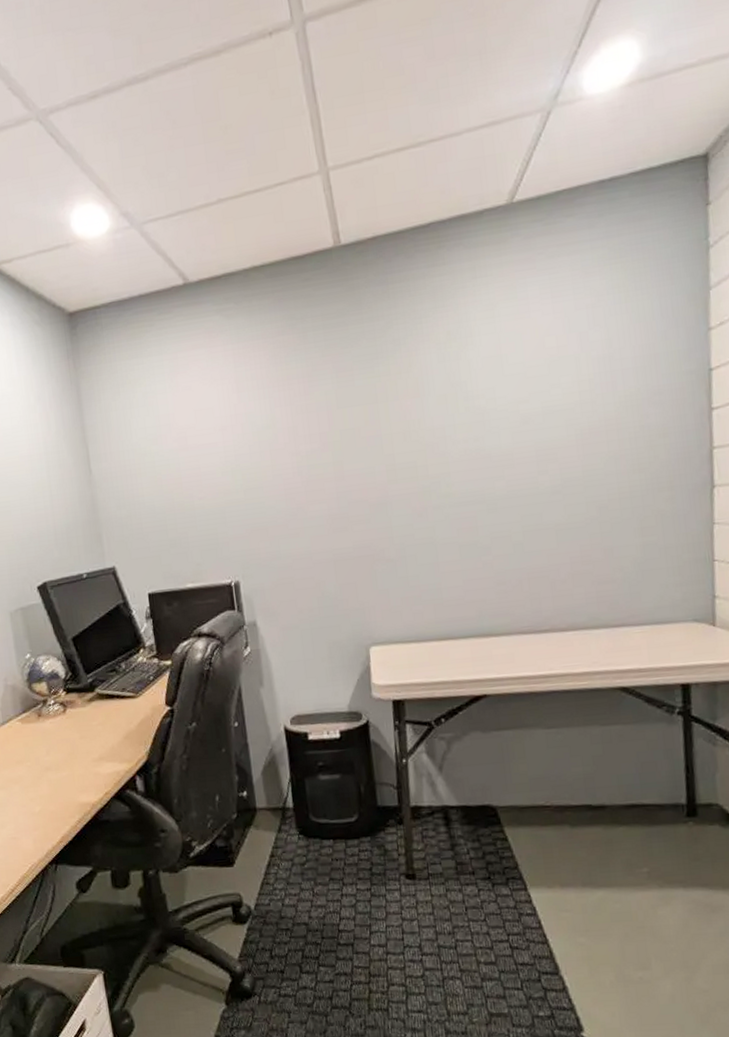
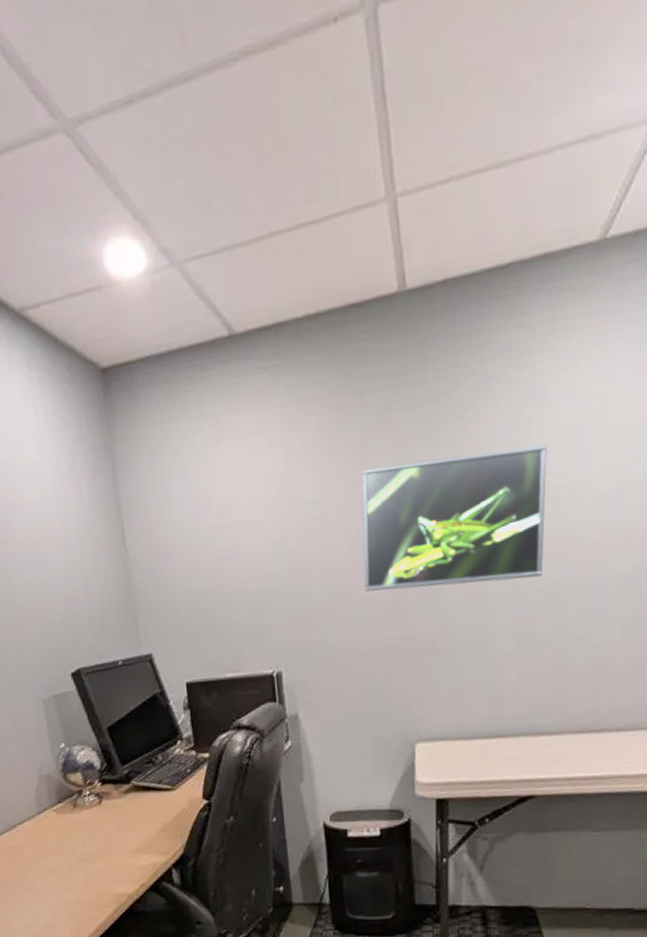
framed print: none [308,373,479,506] -> present [362,444,547,592]

